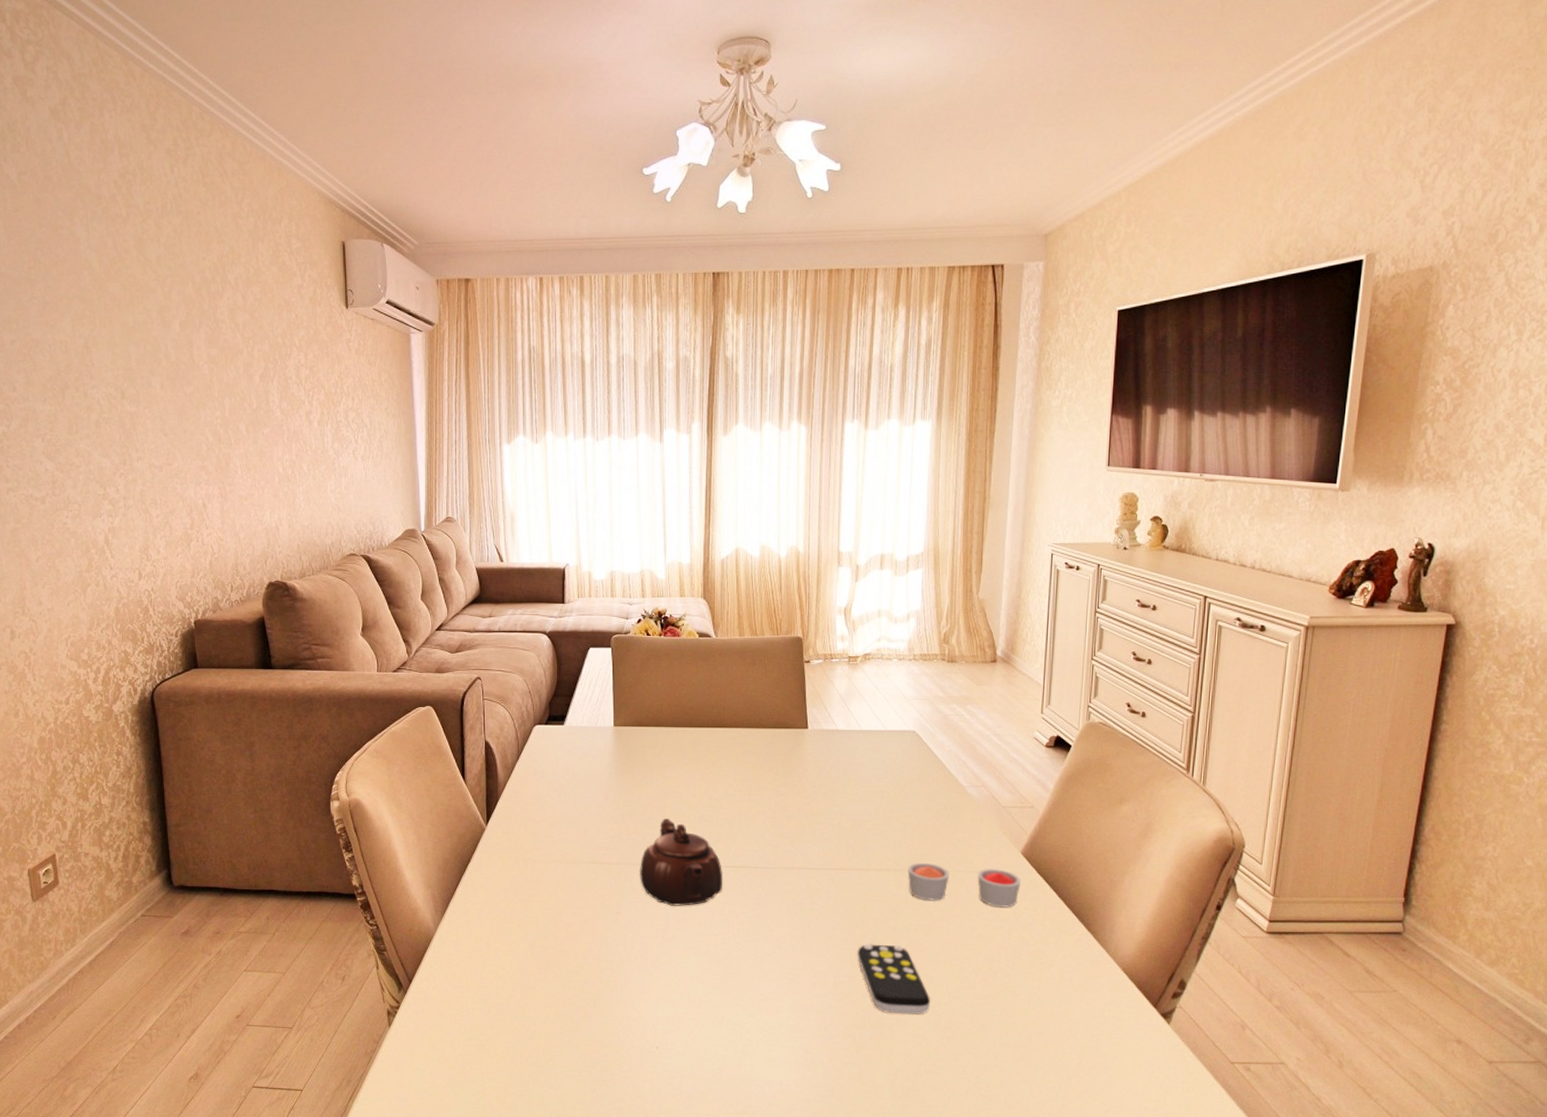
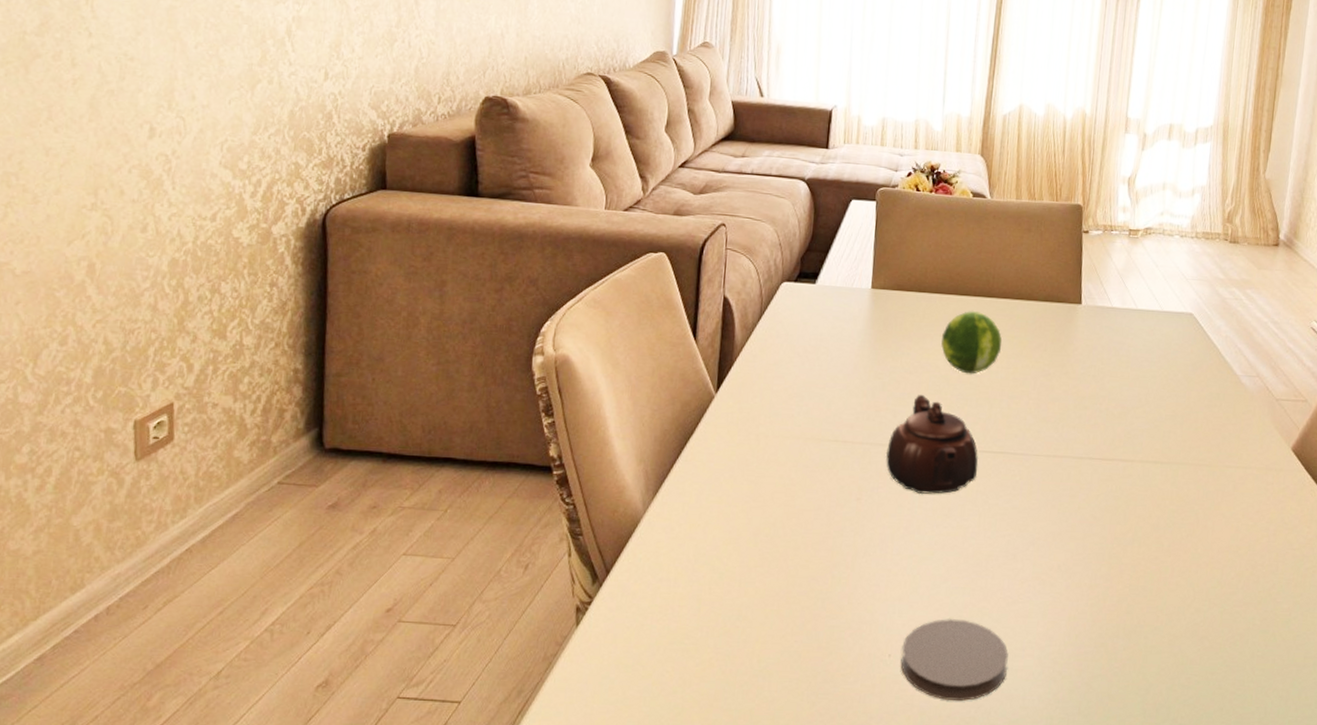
coaster: none [668,1015,765,1087] -> present [901,619,1008,701]
fruit: none [681,740,737,798] -> present [941,310,1003,374]
remote control: present [856,944,931,1014] -> none [1115,543,1190,622]
candle: present [907,862,1021,908] -> none [1174,455,1290,508]

